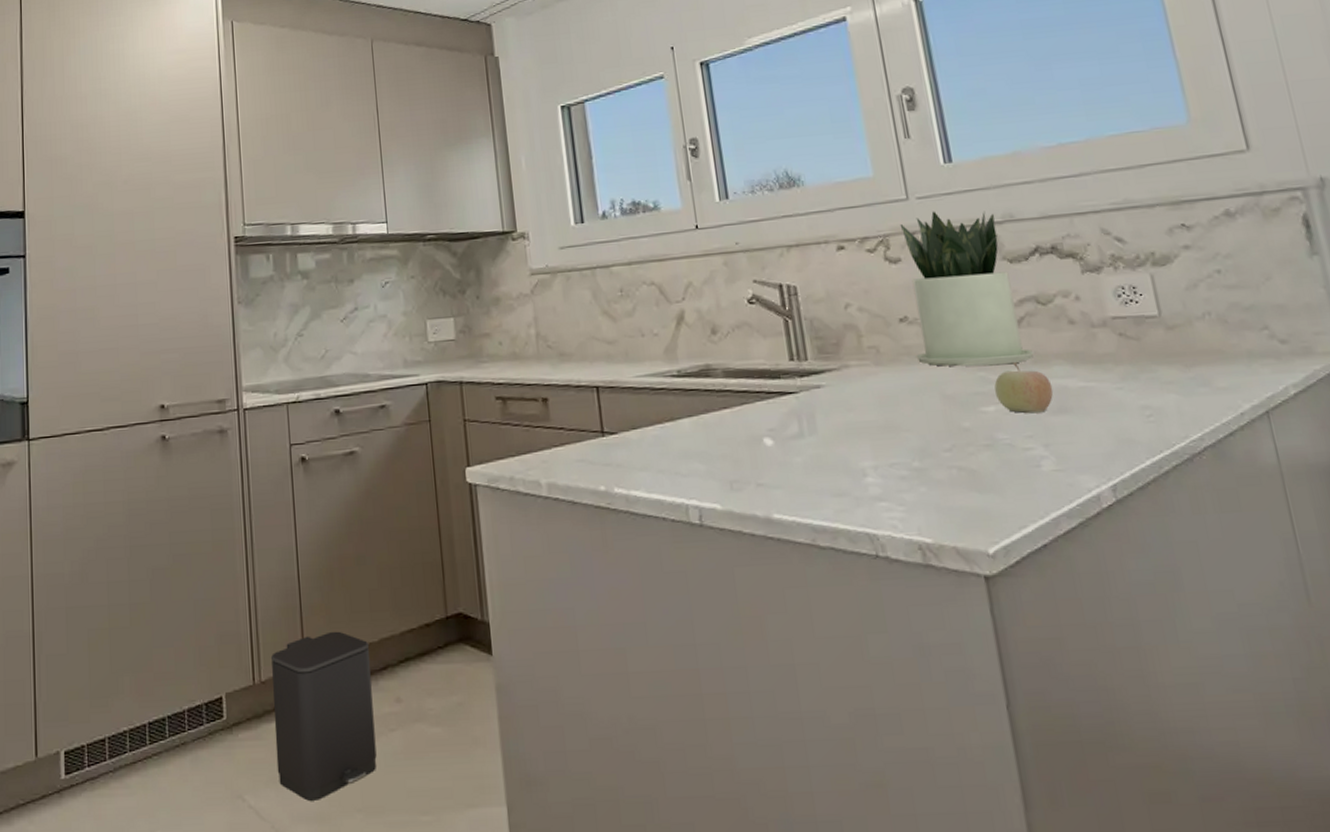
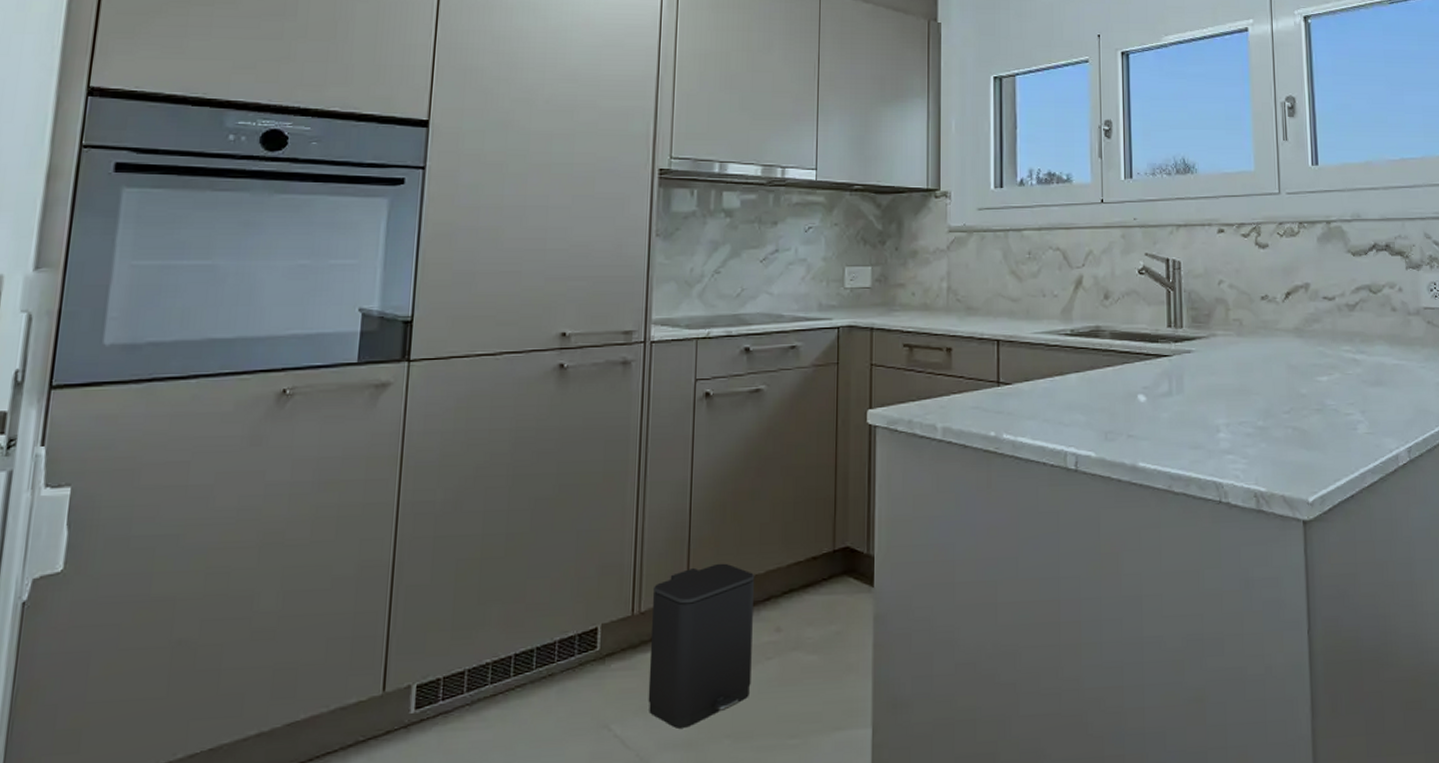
planter: present [899,211,1036,367] -> none [1269,205,1364,342]
fruit: present [994,362,1054,414] -> none [1329,341,1374,385]

